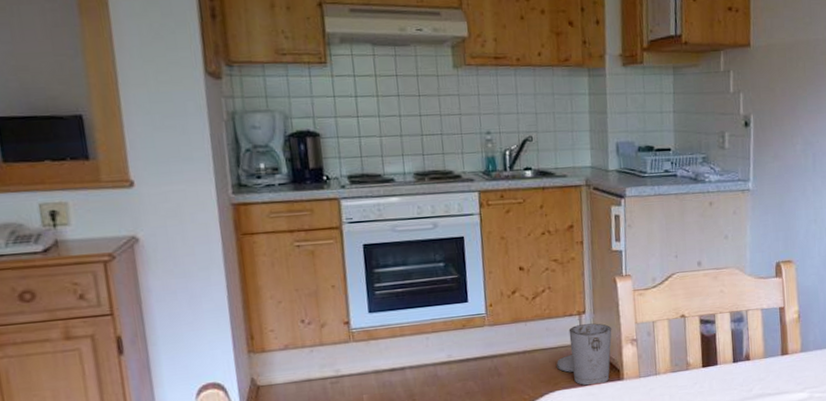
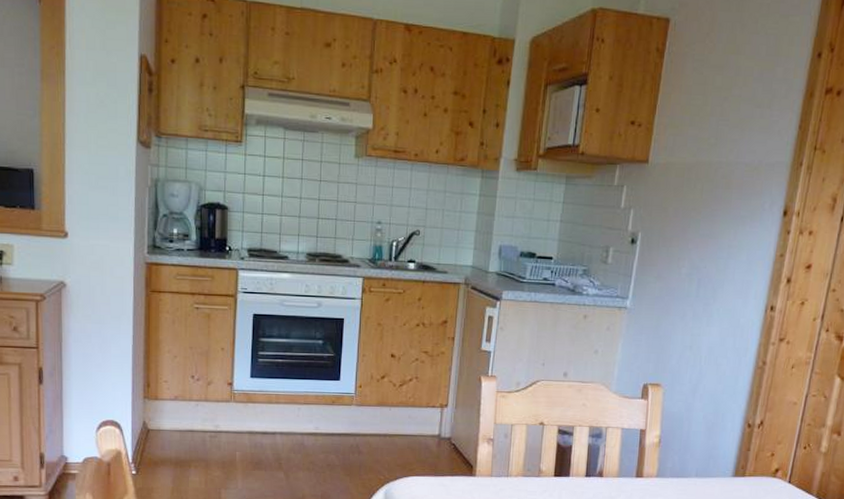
trash can: present [556,323,612,386] -> none [413,417,471,477]

